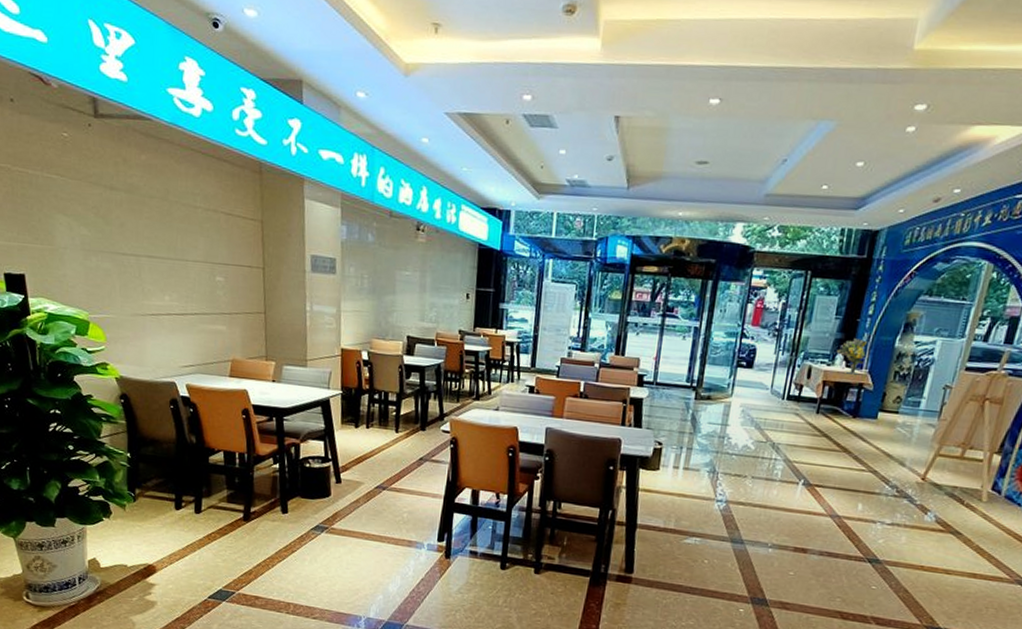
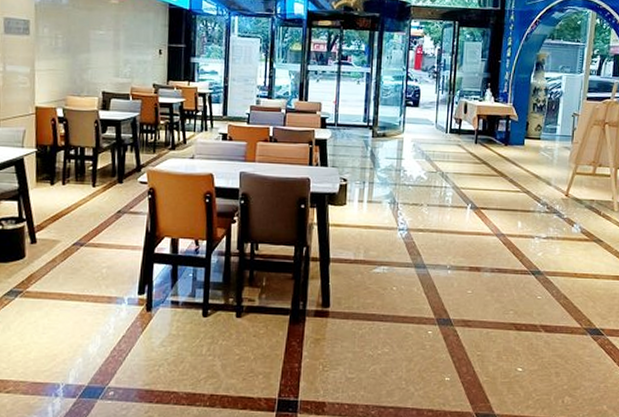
bouquet: present [836,337,867,375] -> none [485,76,509,108]

